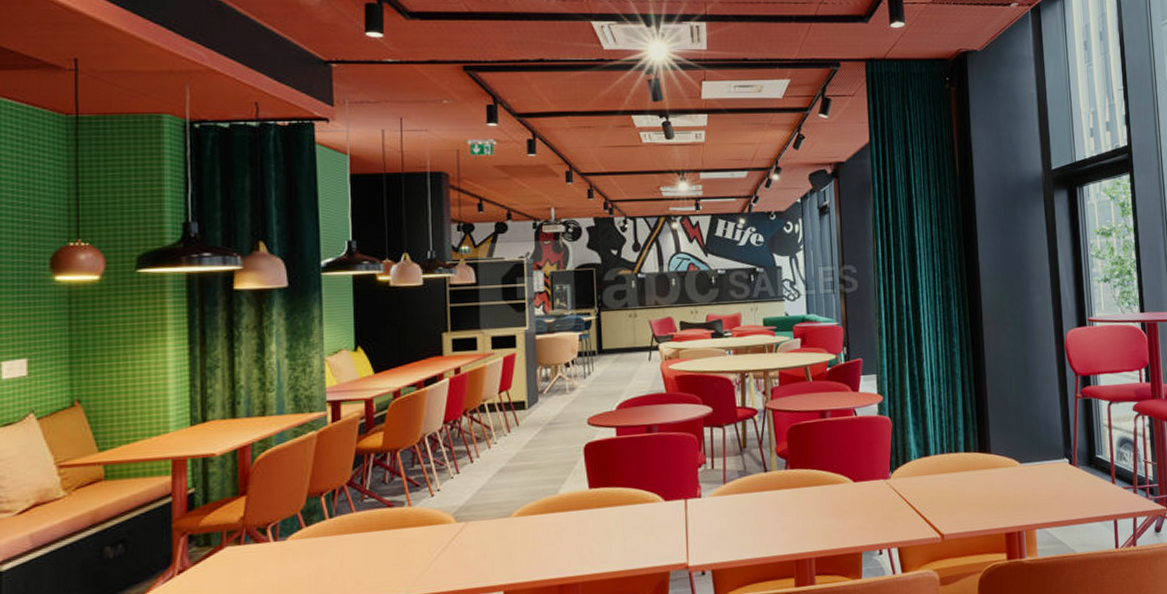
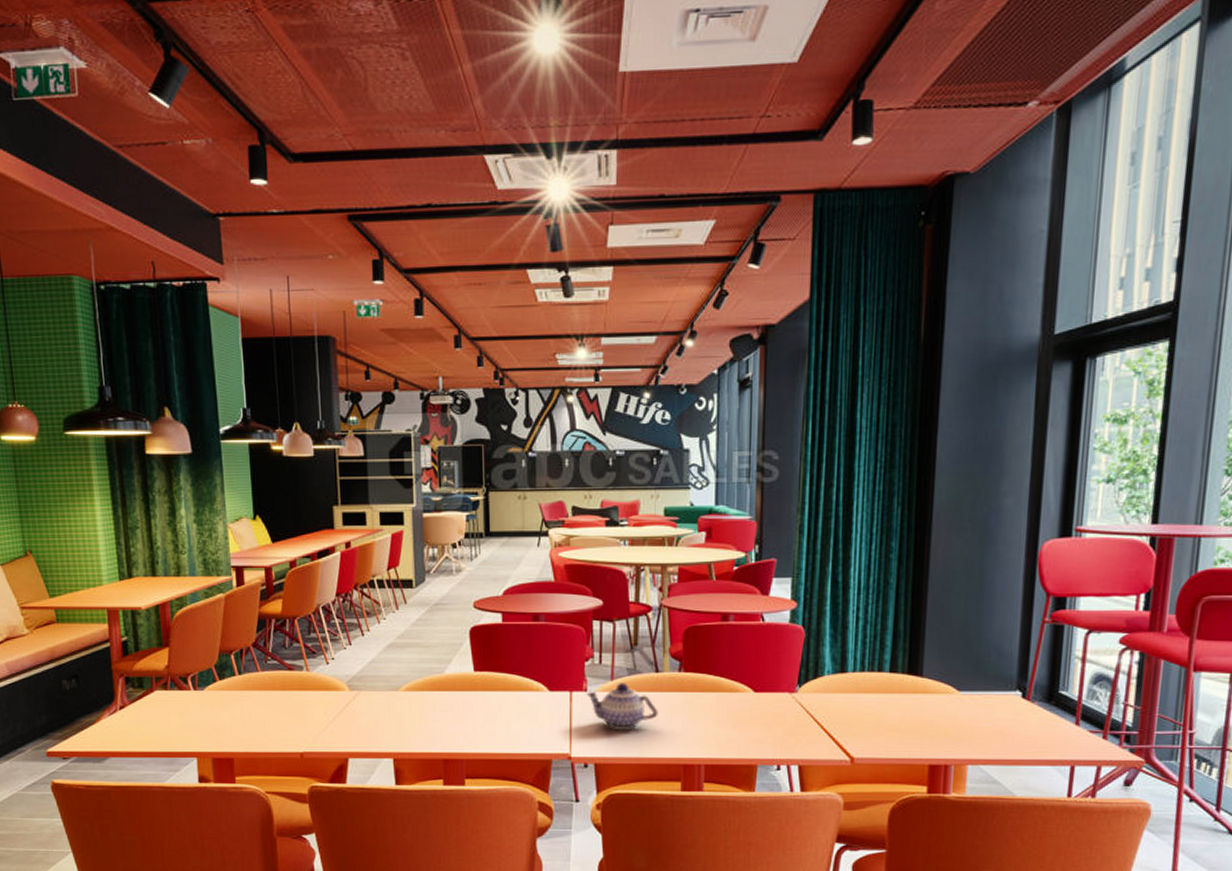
teapot: none [699,485,769,534] -> present [585,683,658,731]

